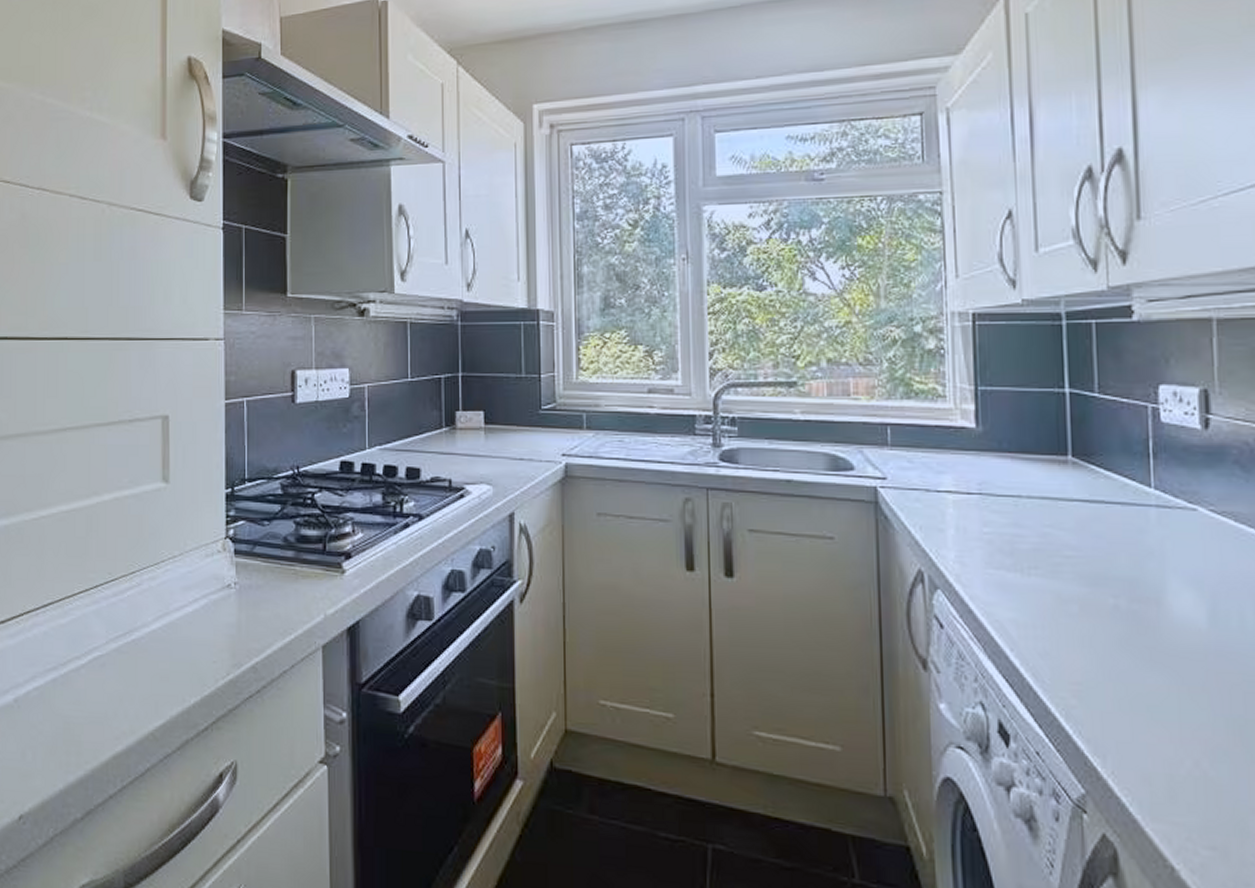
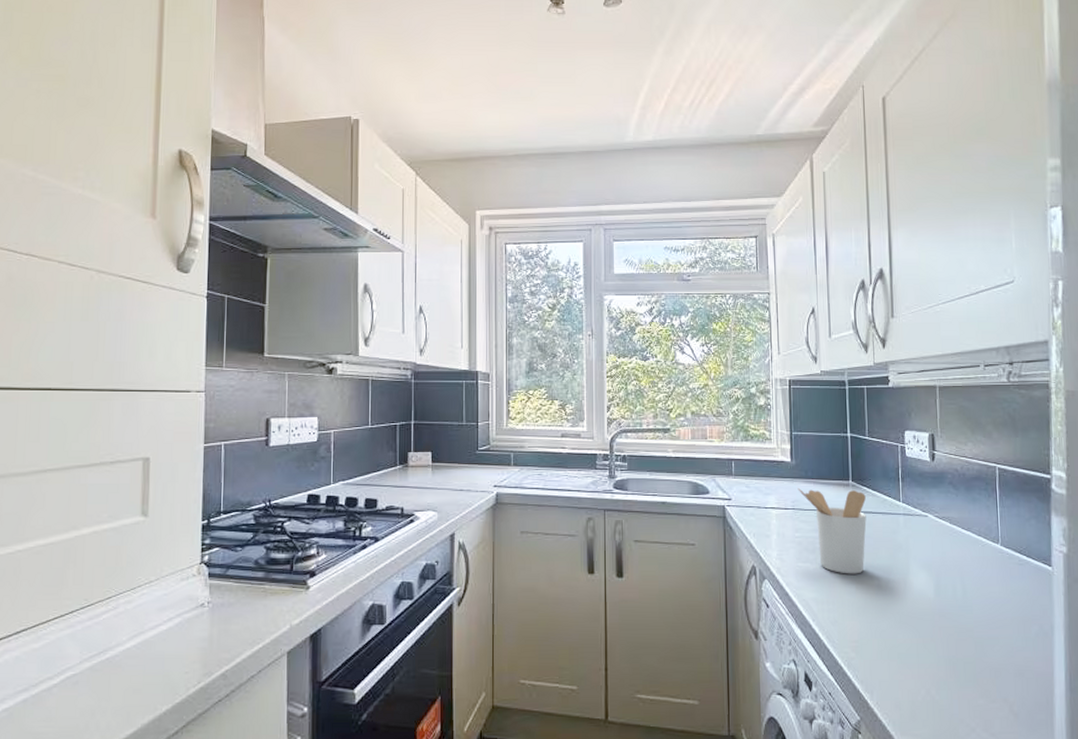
utensil holder: none [986,465,1096,589] -> present [798,488,867,574]

